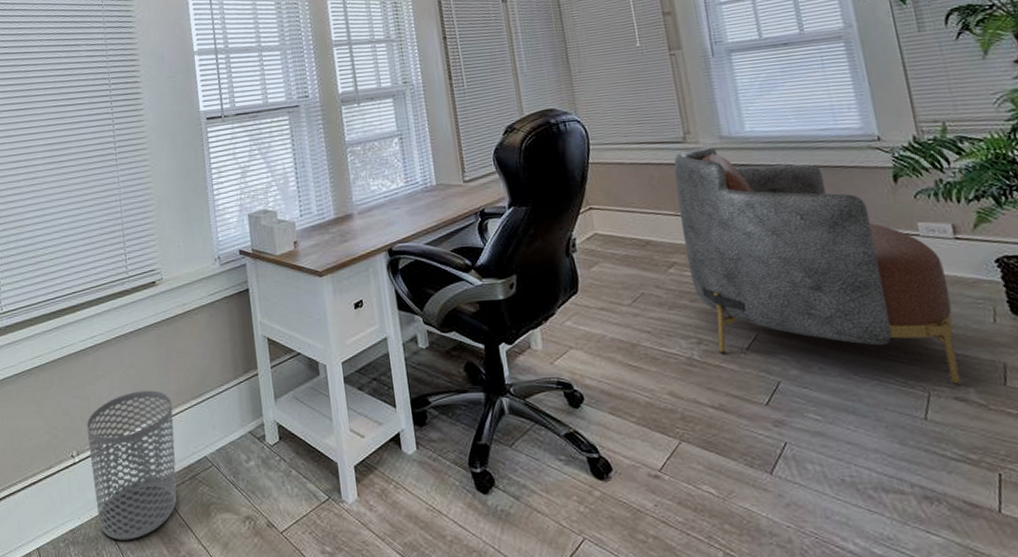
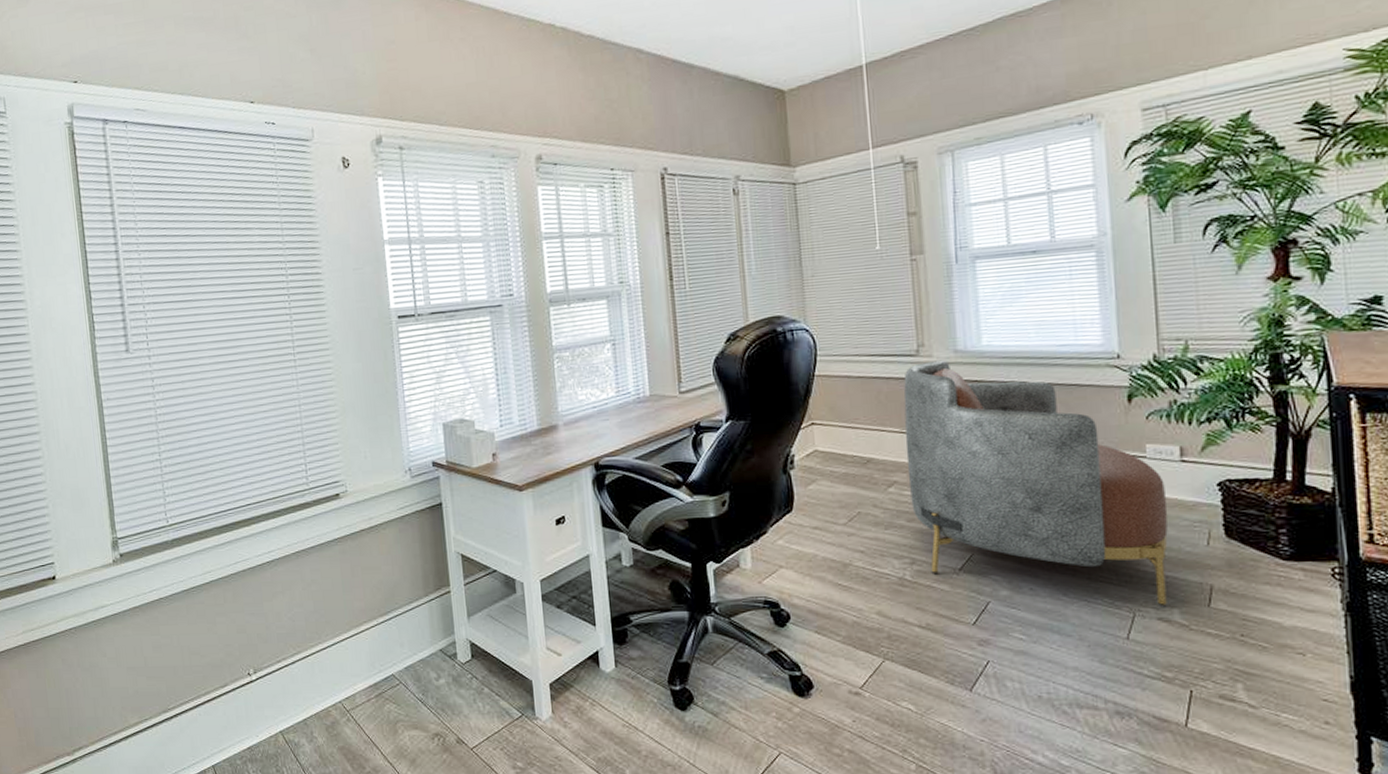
waste bin: present [86,390,177,540] -> none [264,607,362,757]

